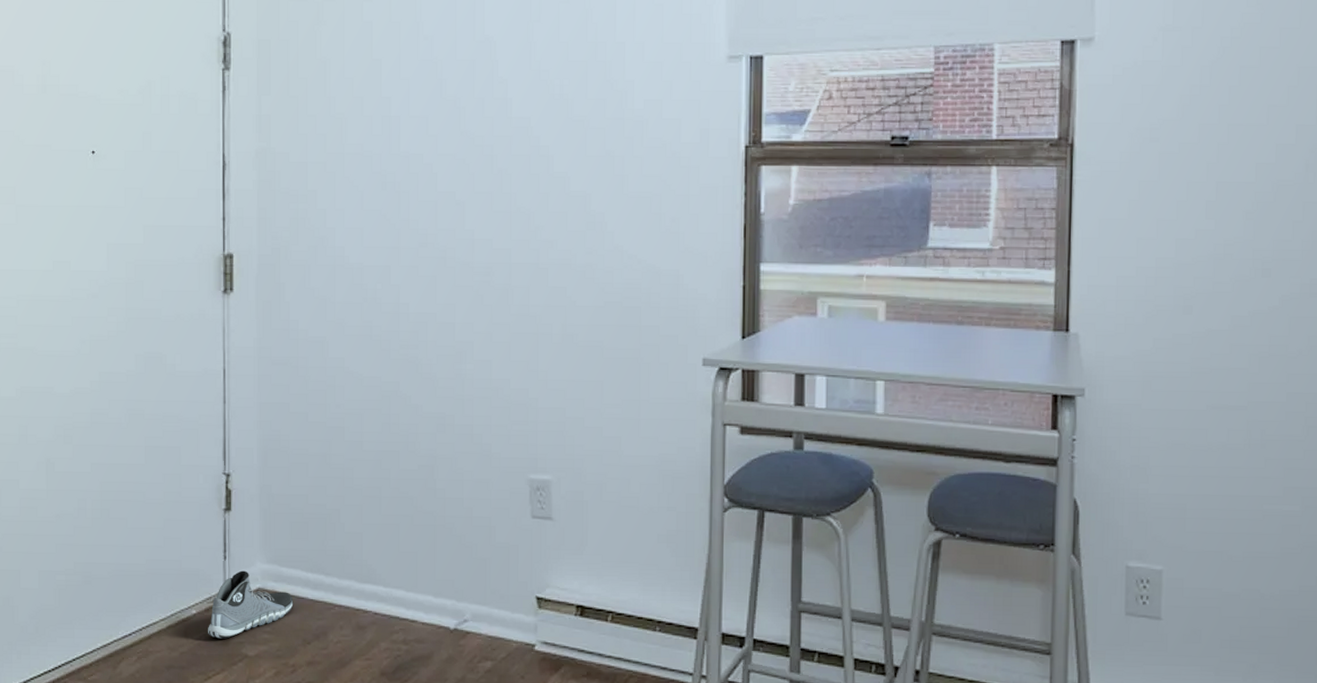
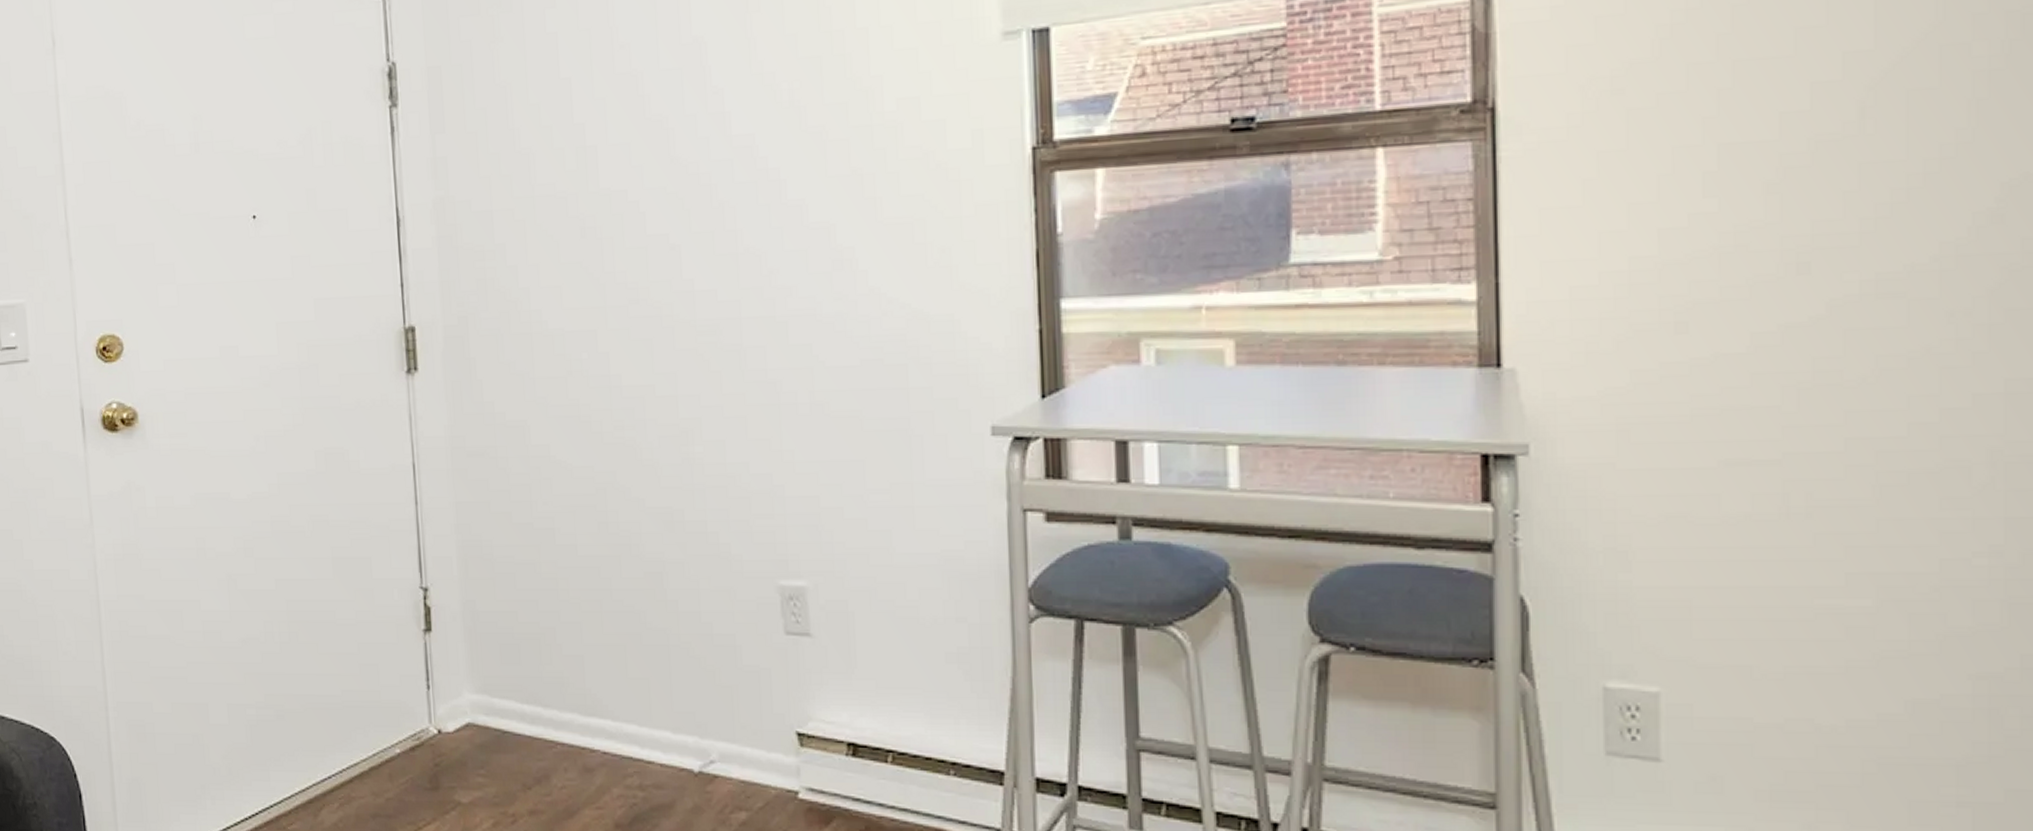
sneaker: present [208,570,294,639] -> none [414,702,509,783]

